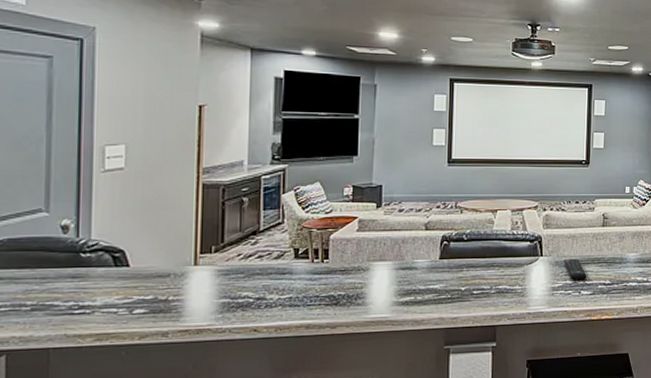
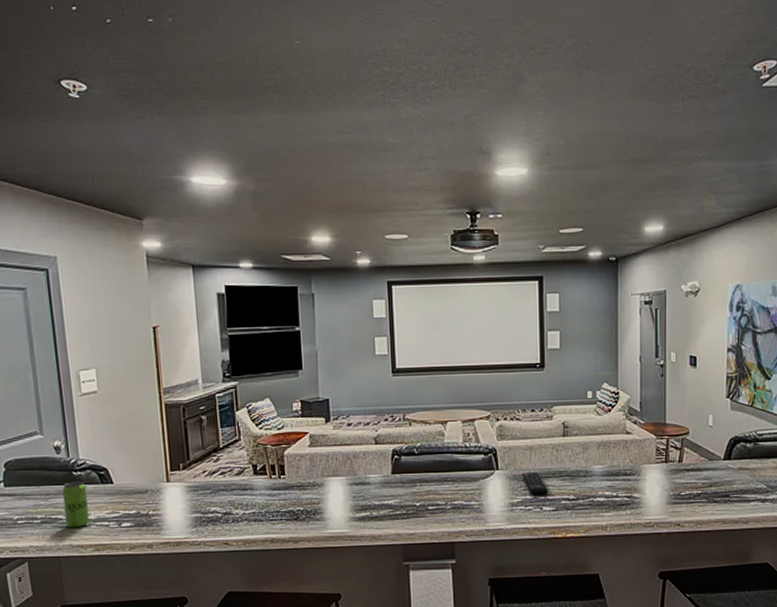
beverage can: none [63,263,96,316] -> present [62,480,89,529]

